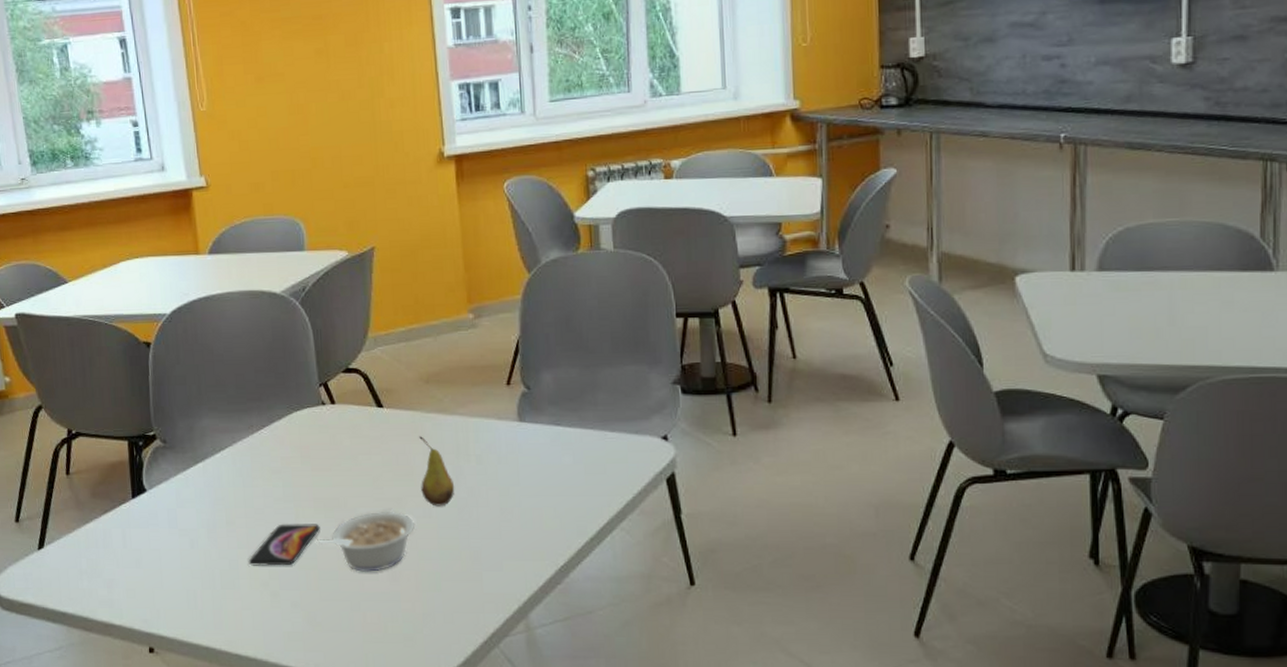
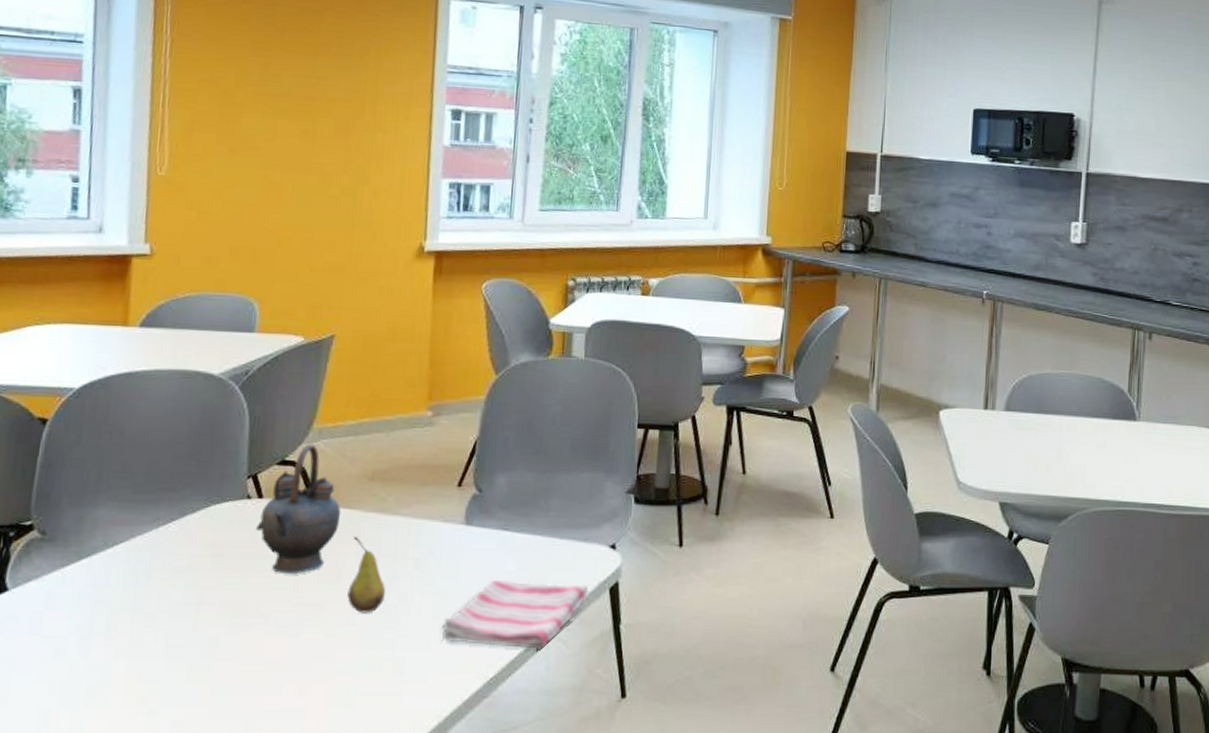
smartphone: present [248,524,320,566] -> none [125,630,222,680]
legume: present [317,512,415,572] -> none [216,618,334,686]
teapot: none [334,352,405,473] -> present [256,444,341,575]
dish towel: none [510,472,646,539] -> present [441,579,589,649]

